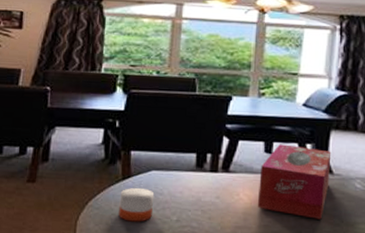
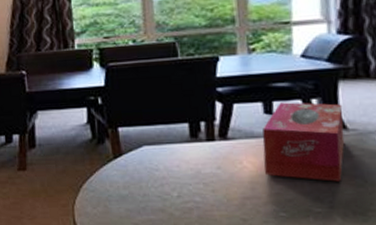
candle: present [118,187,155,222] -> none [114,165,151,202]

